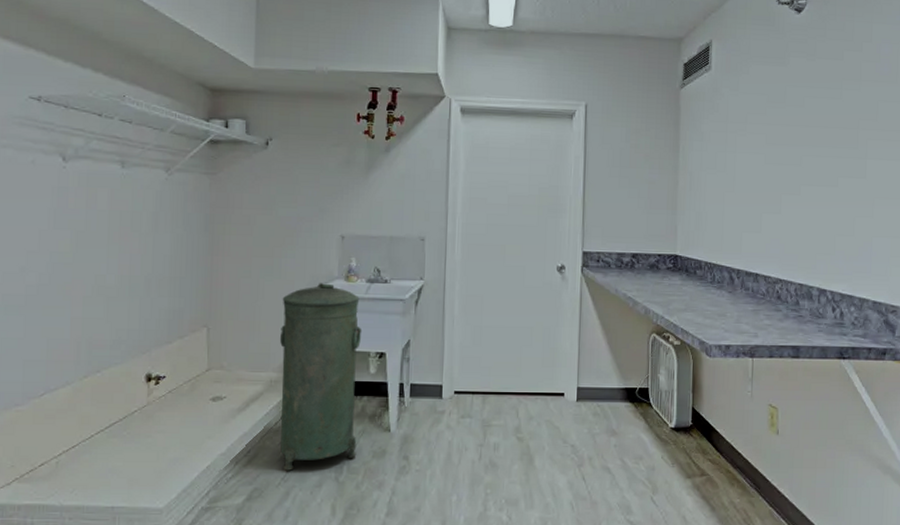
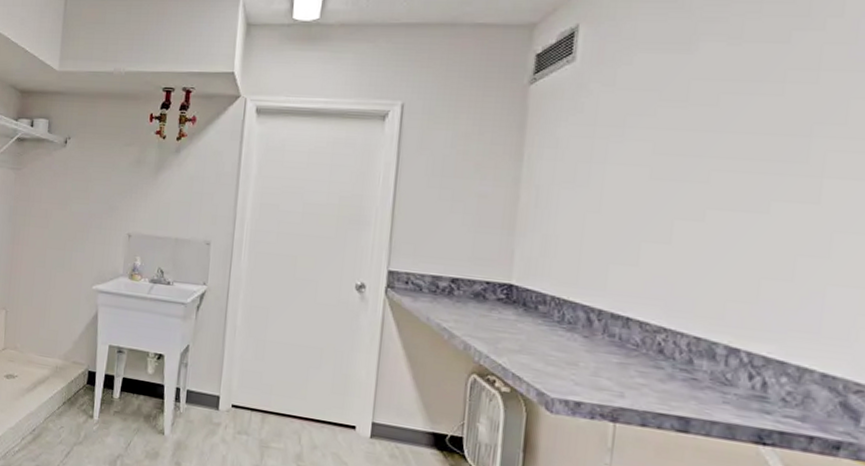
trash can: present [280,283,362,471] -> none [61,279,143,455]

